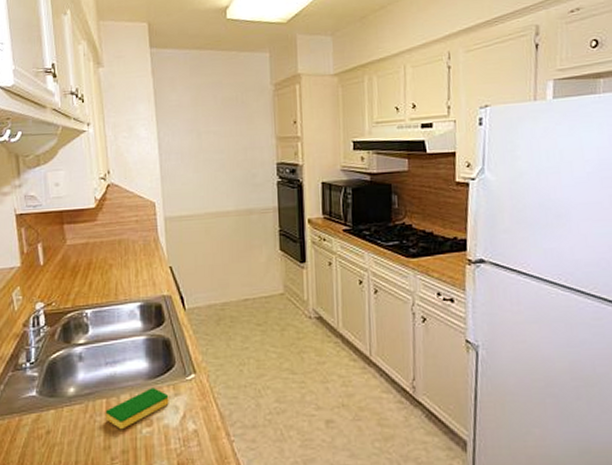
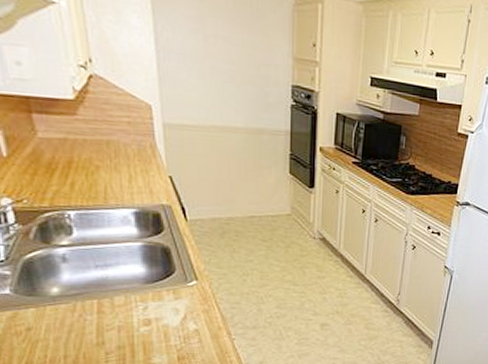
dish sponge: present [105,388,169,430] -> none [97,291,169,328]

